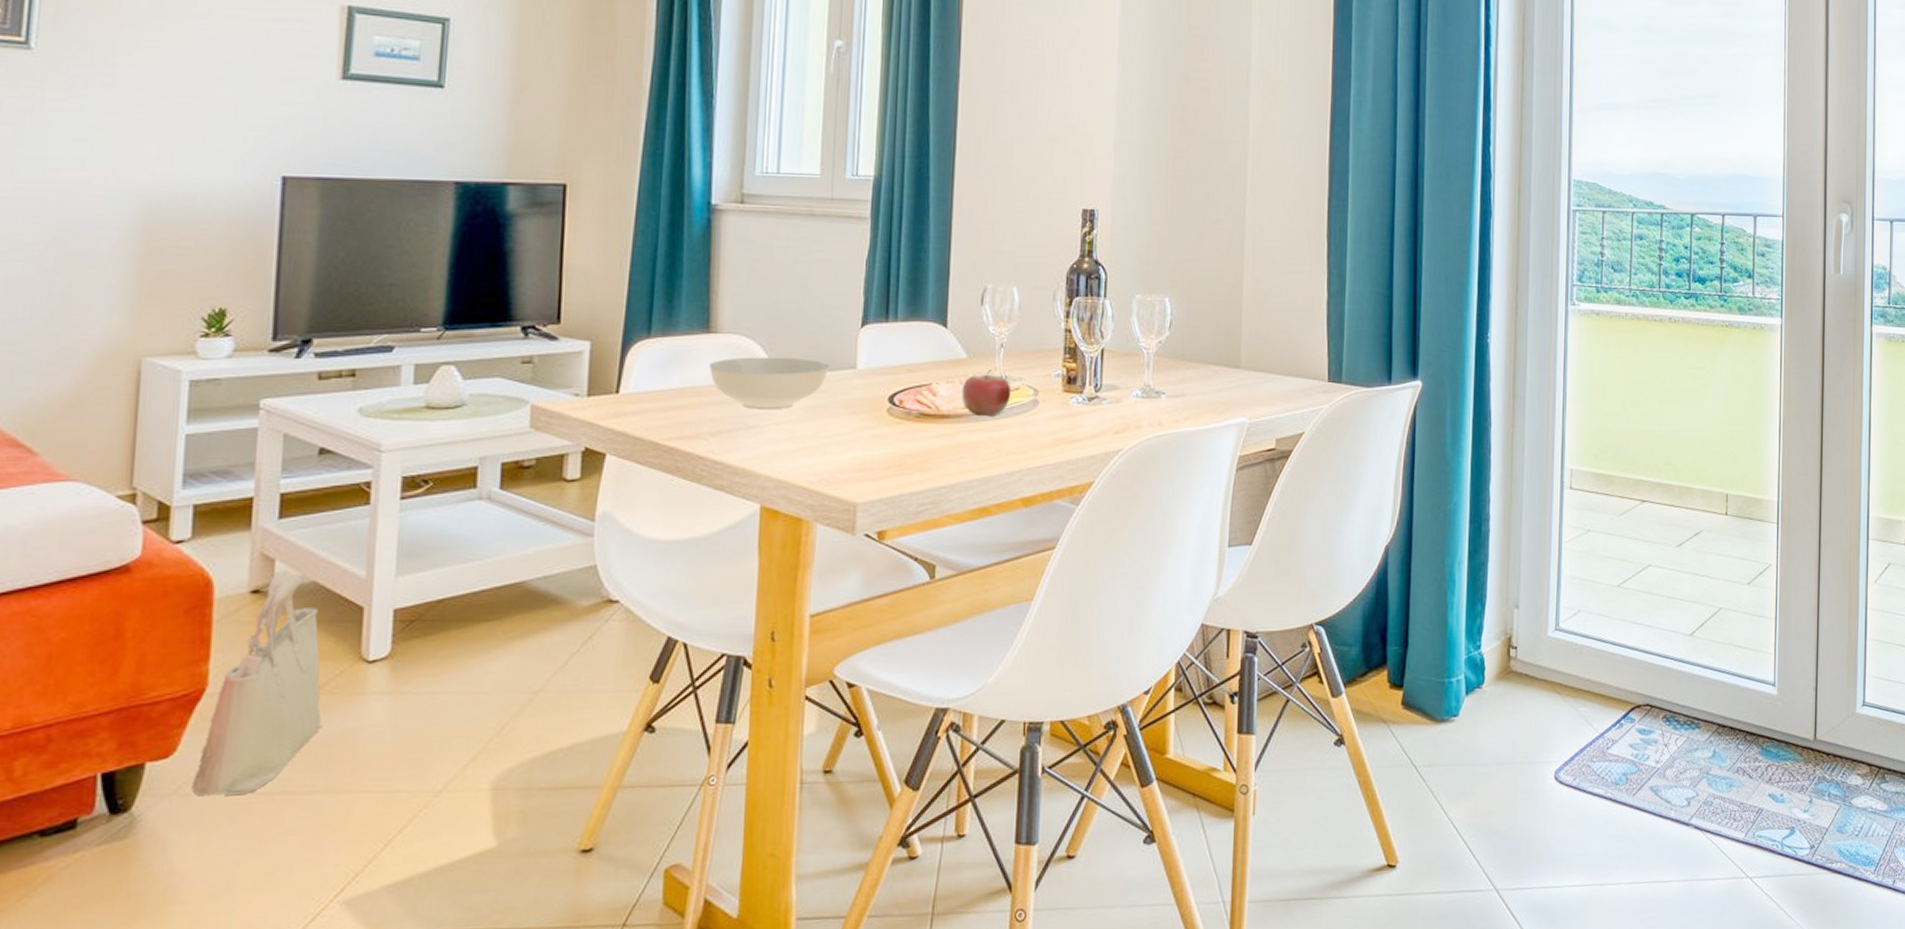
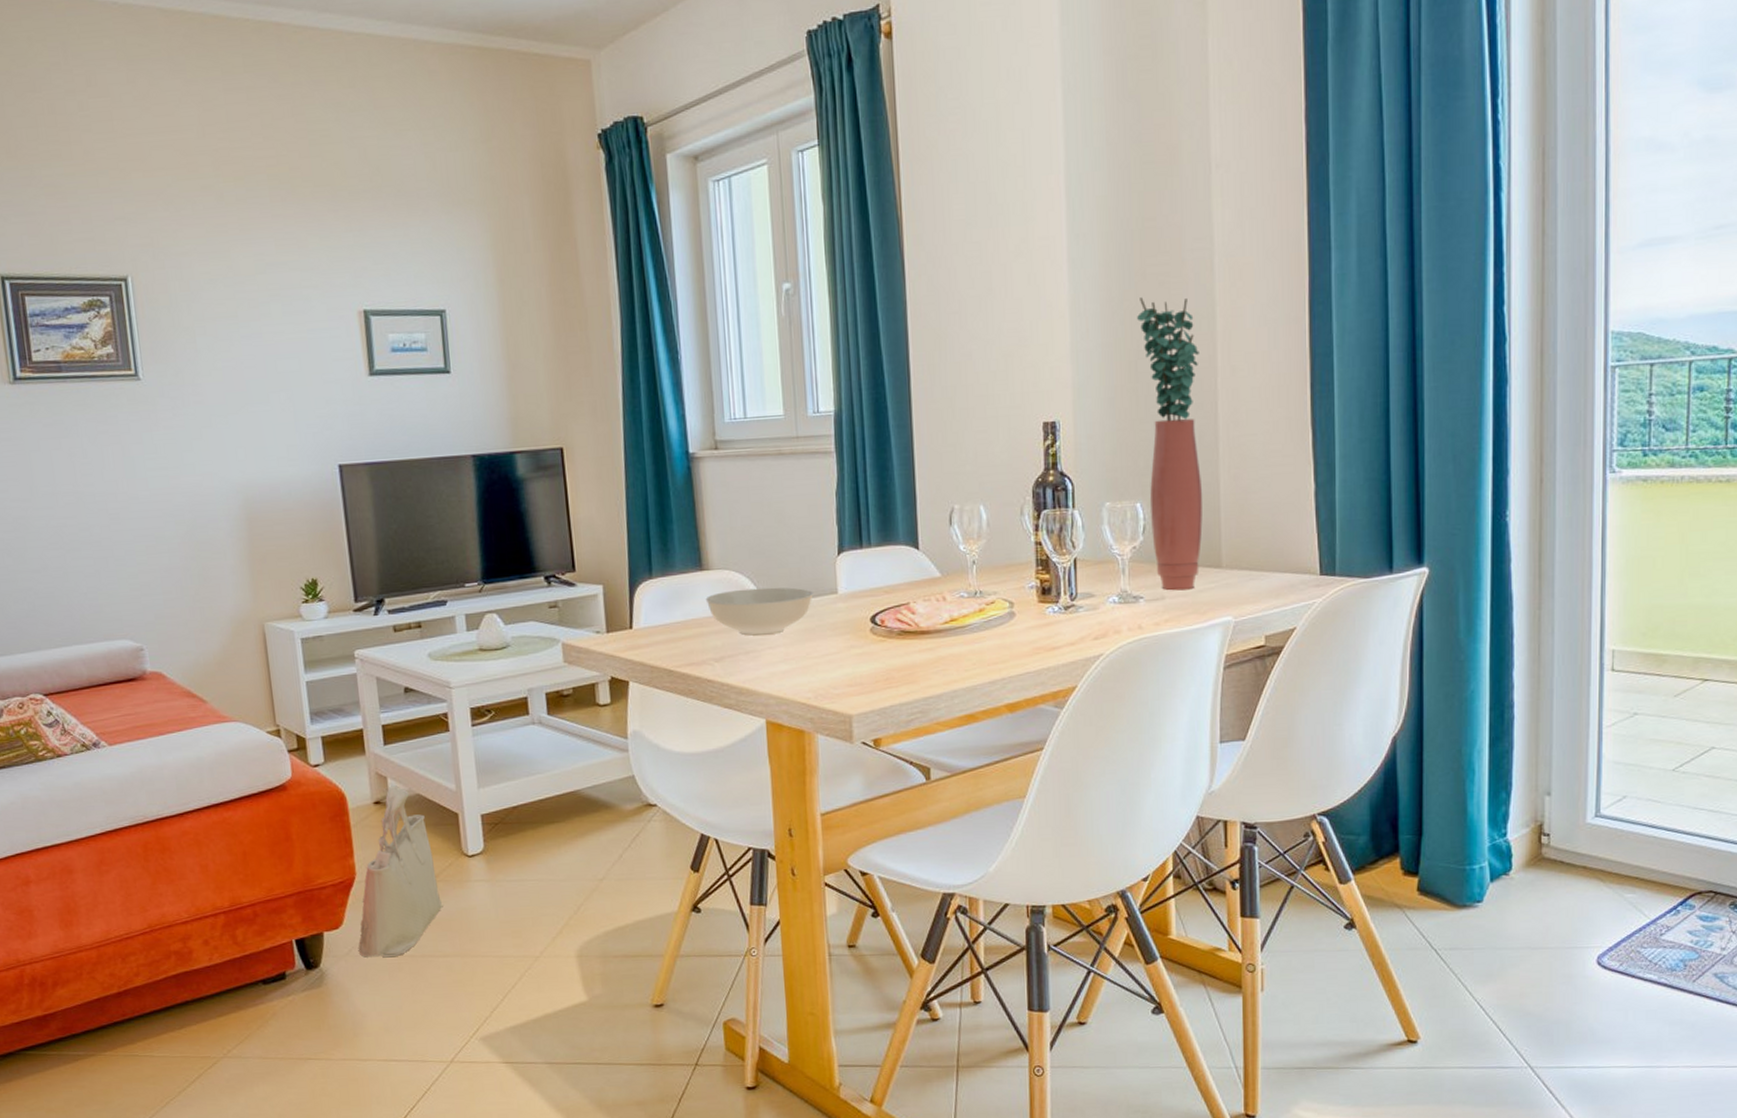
fruit: present [961,369,1012,417] -> none [939,586,987,631]
vase: none [1177,99,1232,388] -> present [1137,297,1203,591]

